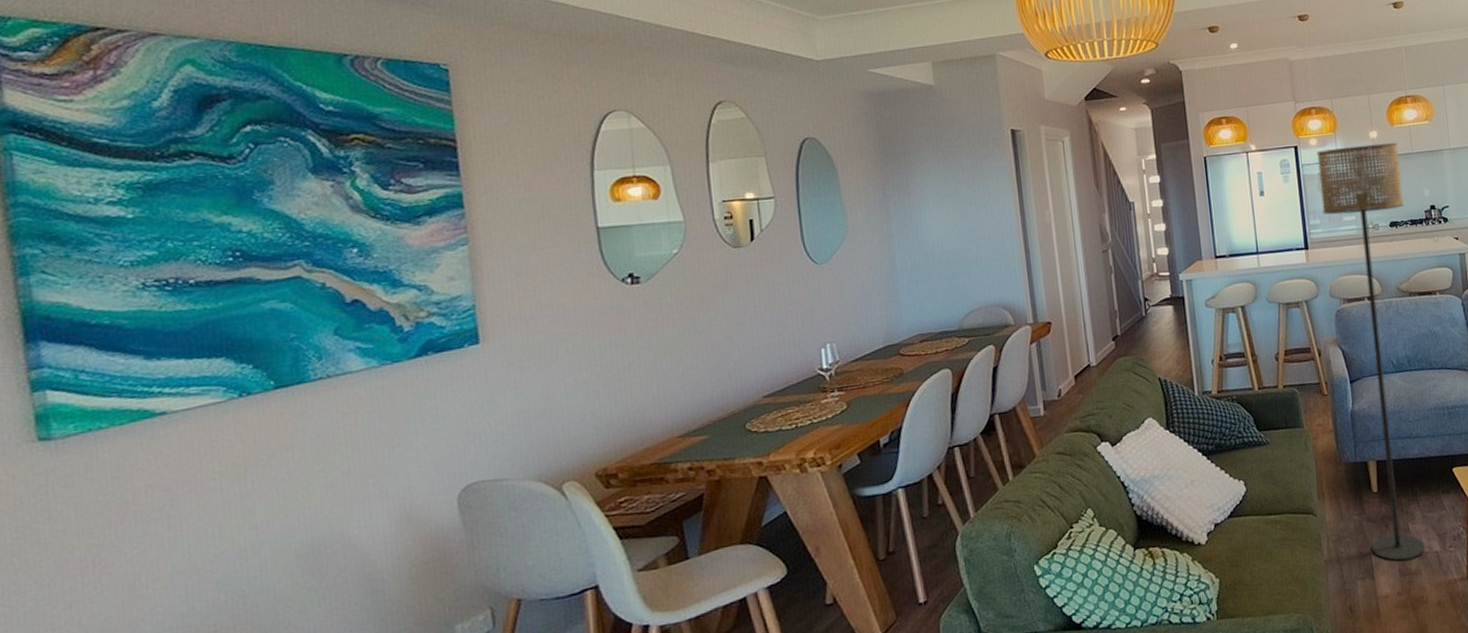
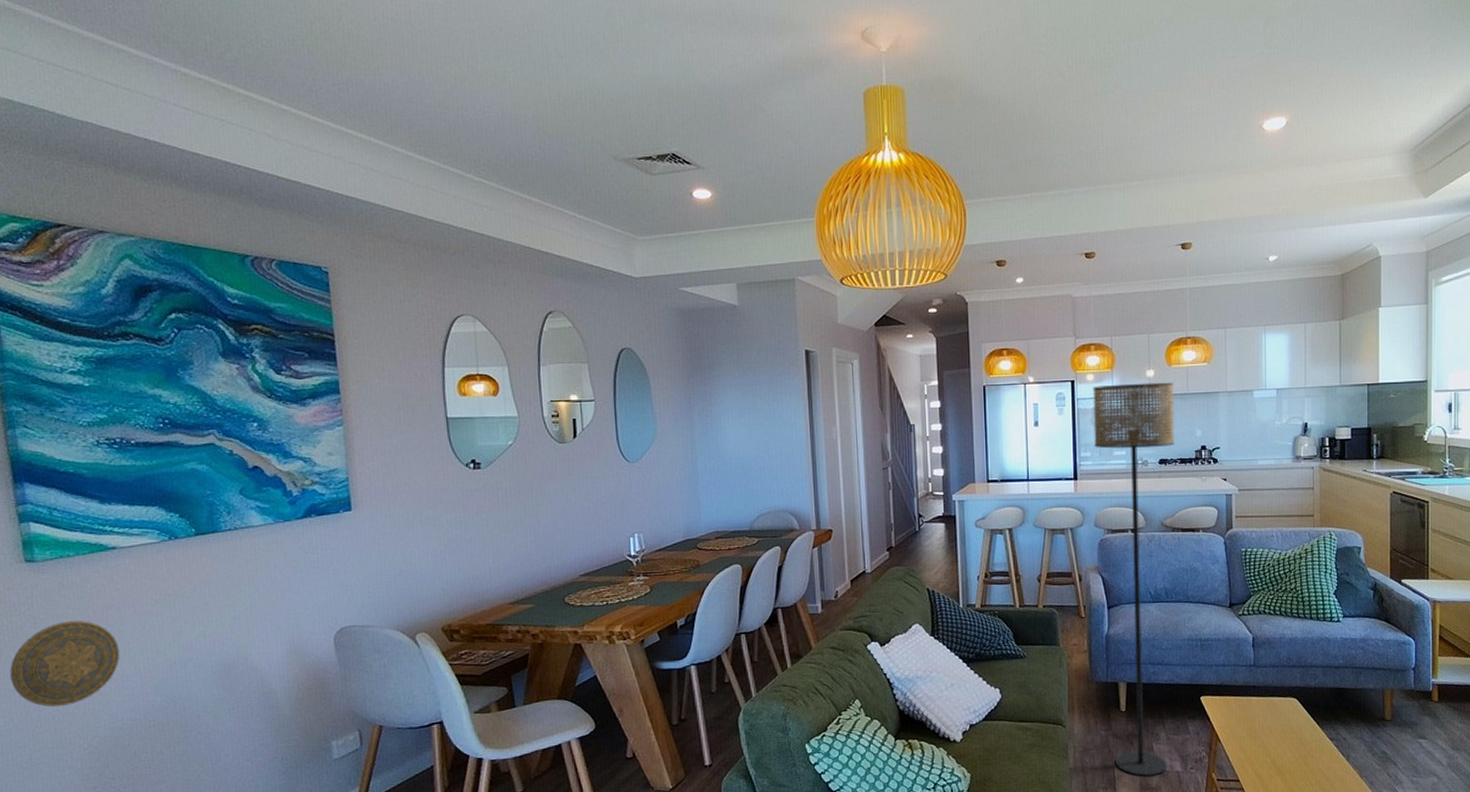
decorative plate: none [12,507,170,624] -> present [10,620,120,708]

